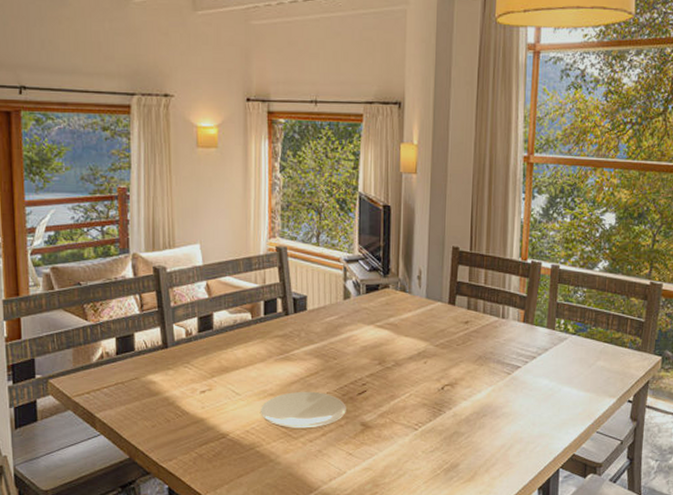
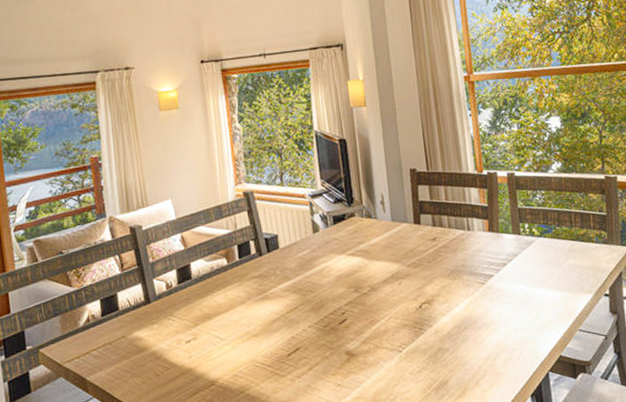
plate: present [261,391,346,430] -> none [246,326,330,368]

